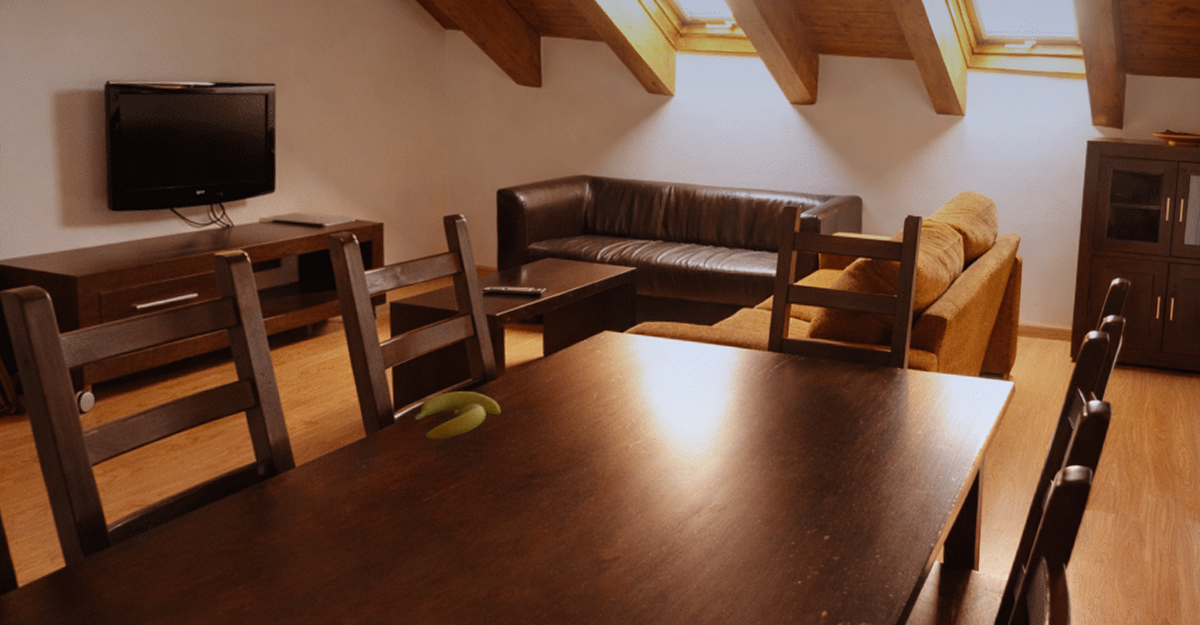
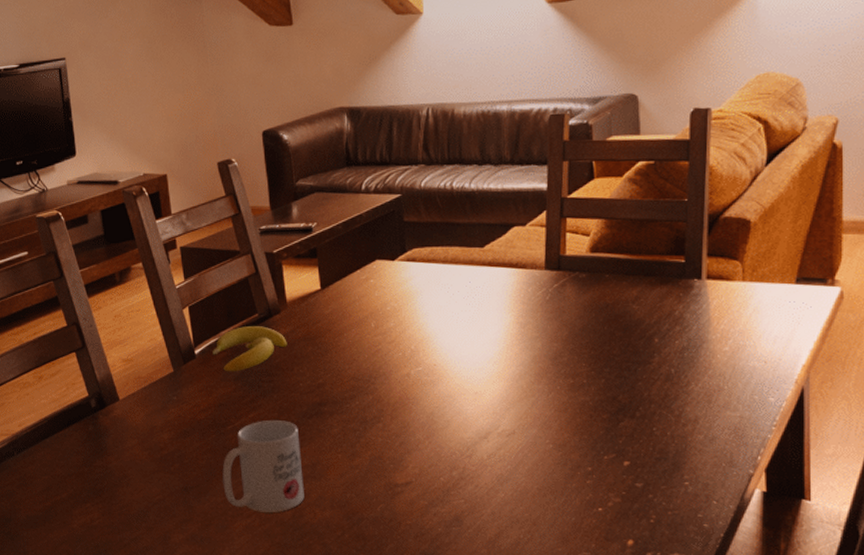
mug: none [411,493,505,592] -> present [222,421,305,512]

